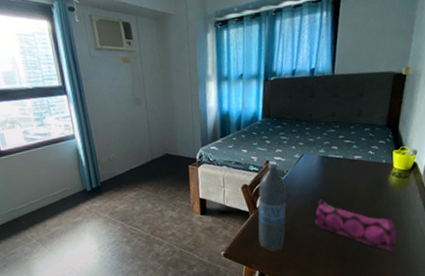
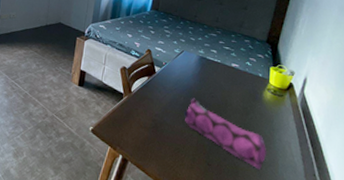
water bottle: present [258,161,287,252] -> none [127,50,162,140]

